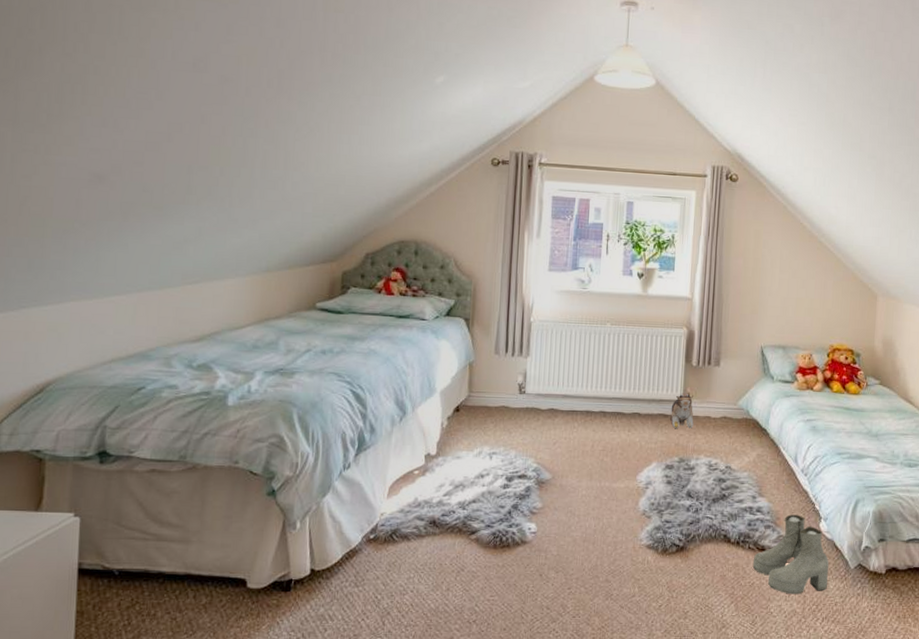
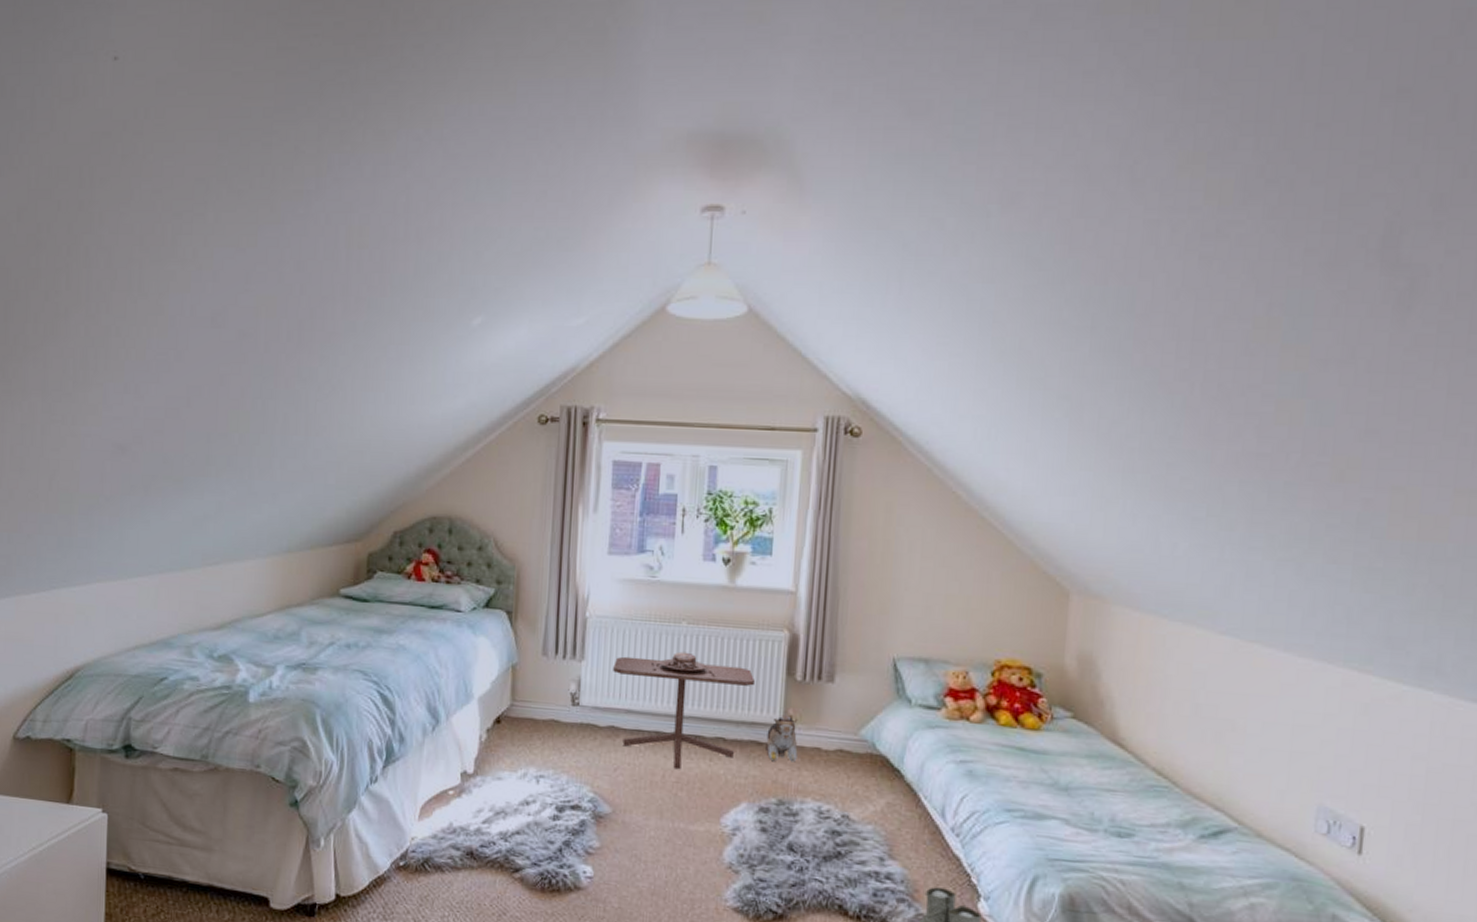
side table: none [553,347,663,440] -> present [613,651,756,770]

